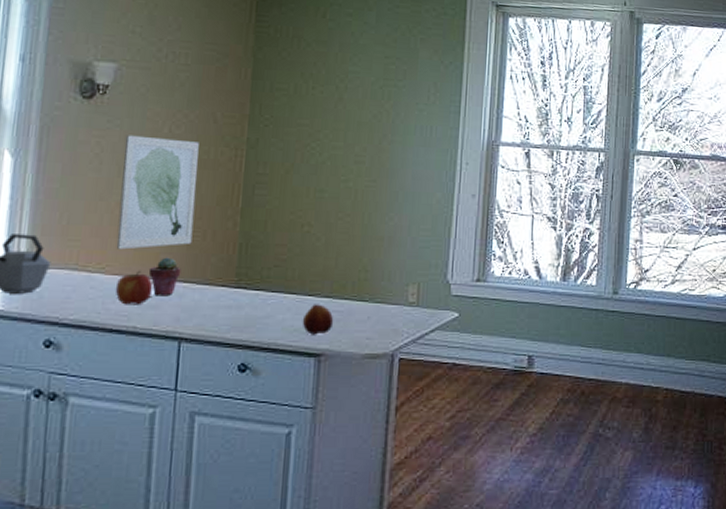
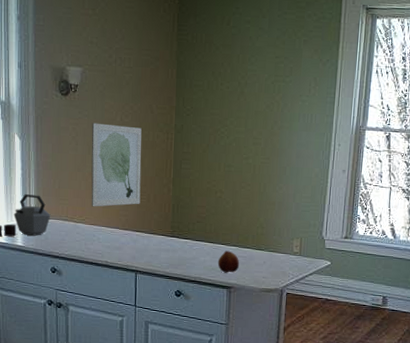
apple: present [115,270,154,305] -> none [92,222,117,247]
potted succulent: present [148,257,181,297] -> none [113,213,134,241]

